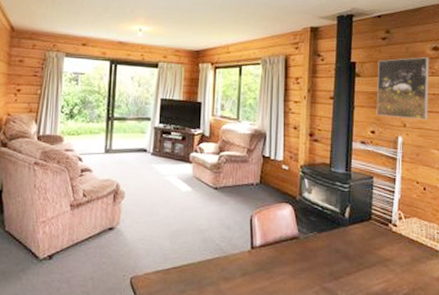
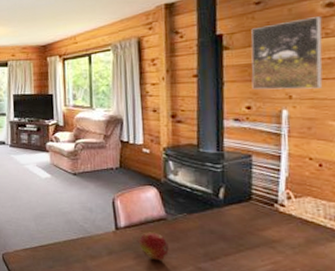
fruit: none [270,251,299,282] -> present [137,232,169,261]

